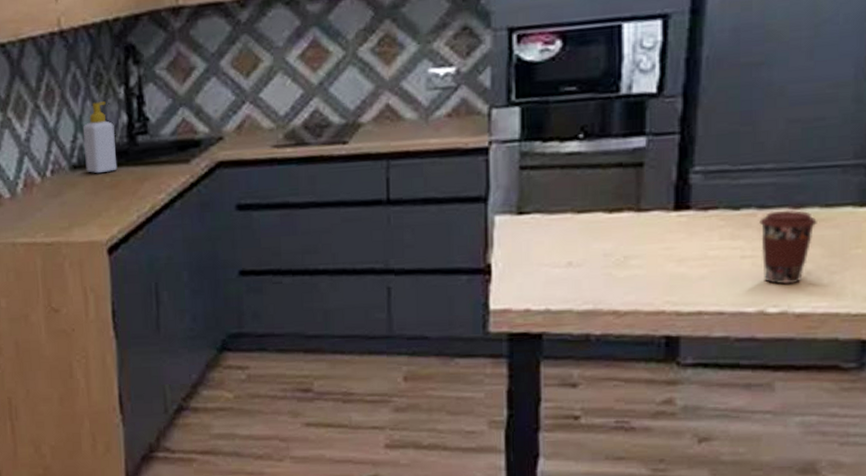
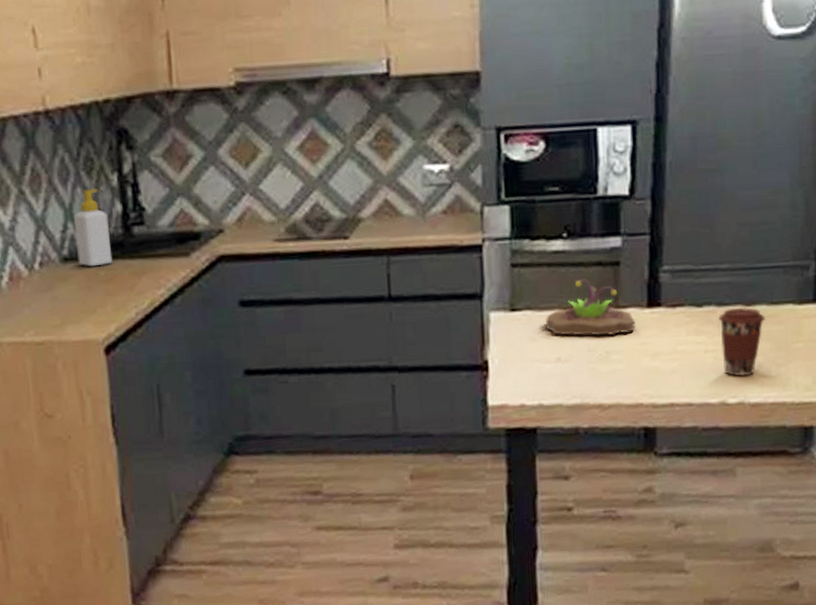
succulent planter: none [557,181,659,240] -> present [546,279,635,336]

